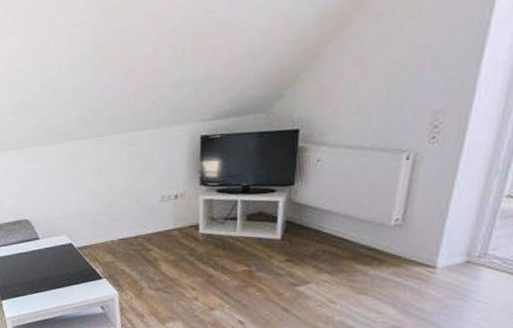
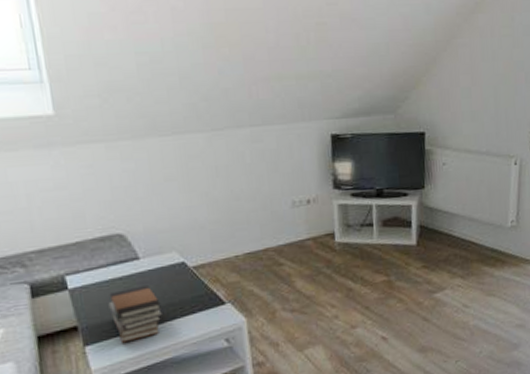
book stack: none [17,260,54,301] -> present [108,285,162,343]

